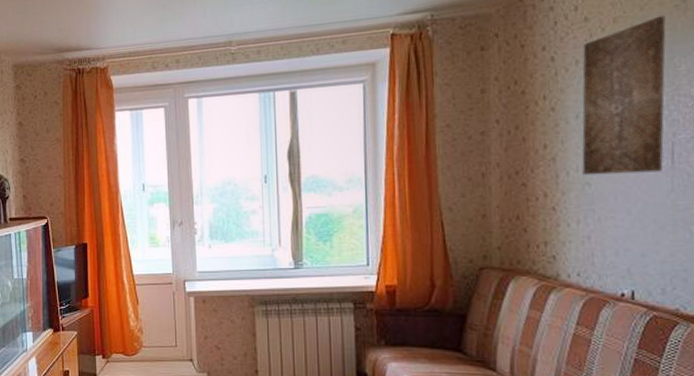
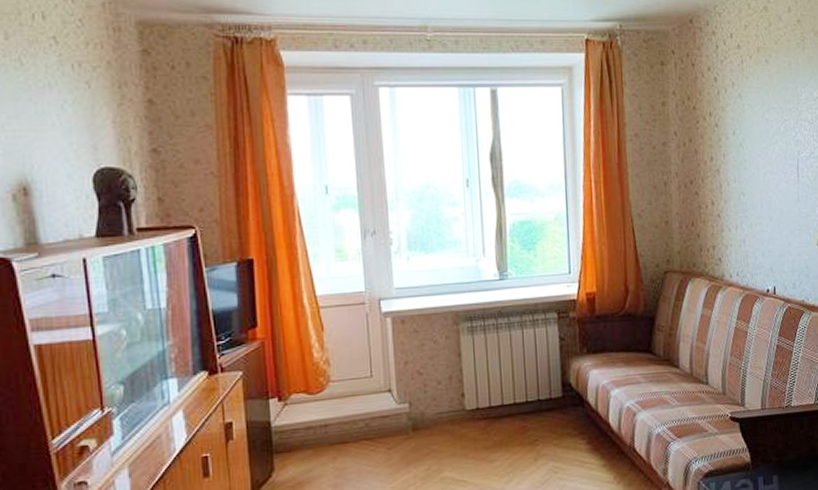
wall art: present [582,15,666,176] -> none [737,51,792,186]

